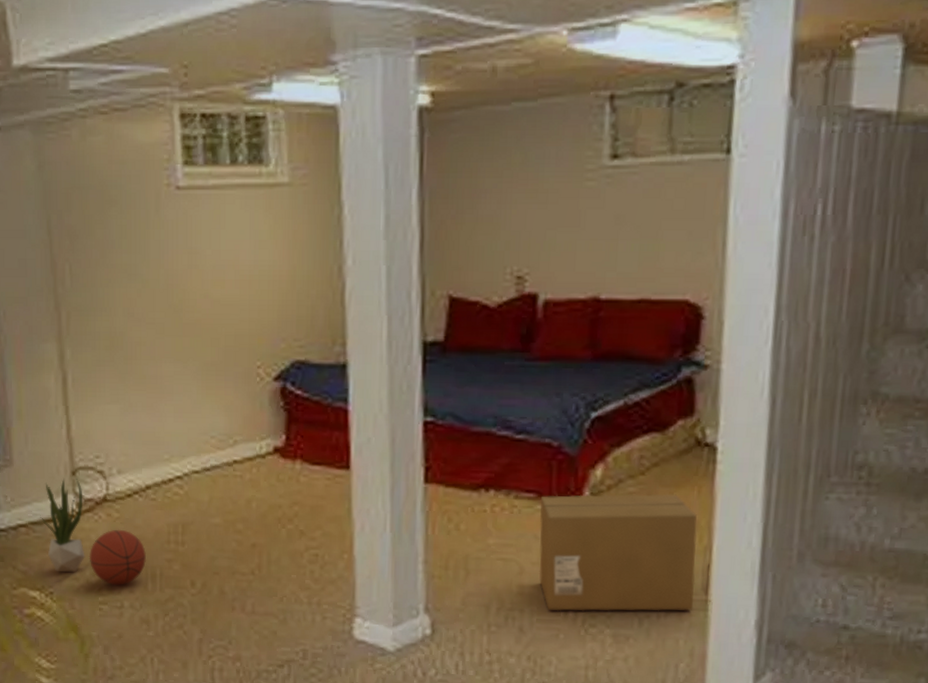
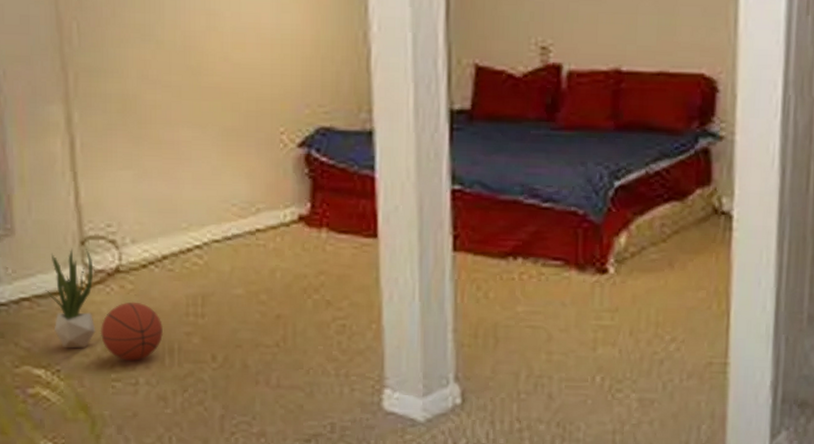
box: present [539,494,697,612] -> none [566,260,716,377]

